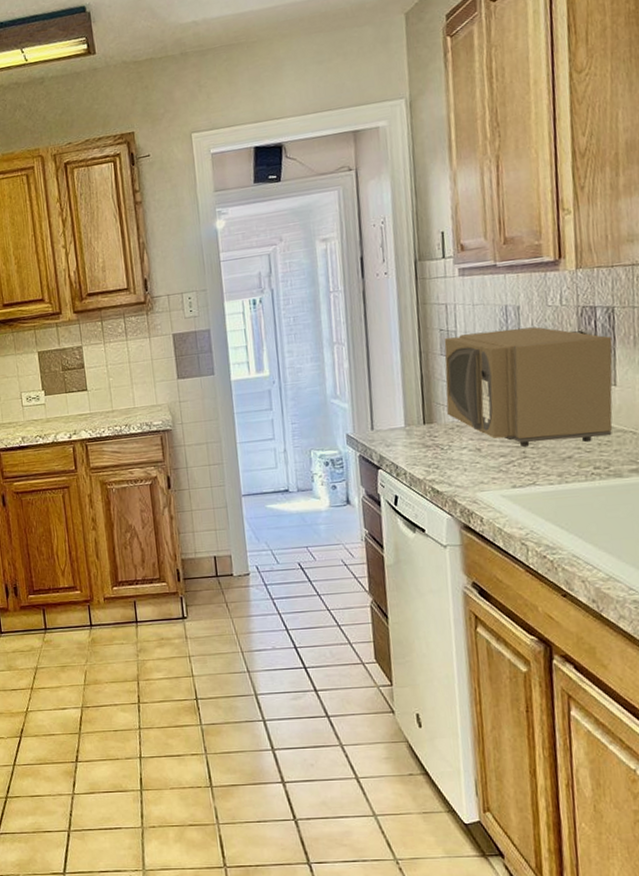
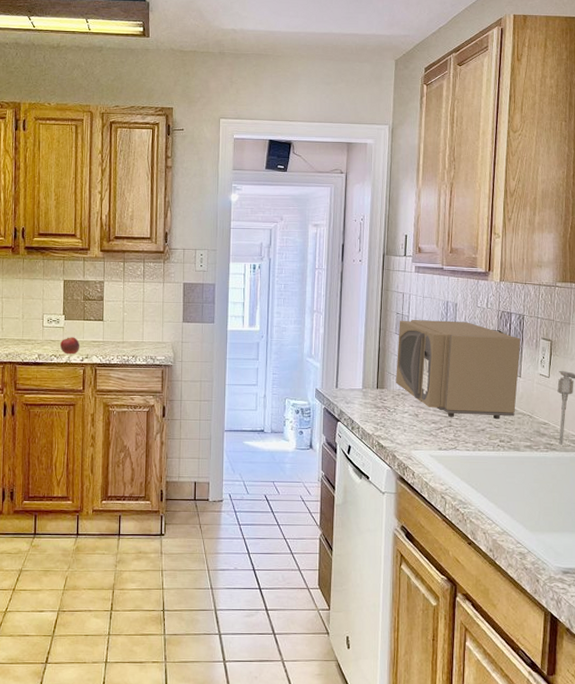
fruit: none [44,413,66,433] -> present [60,337,80,355]

